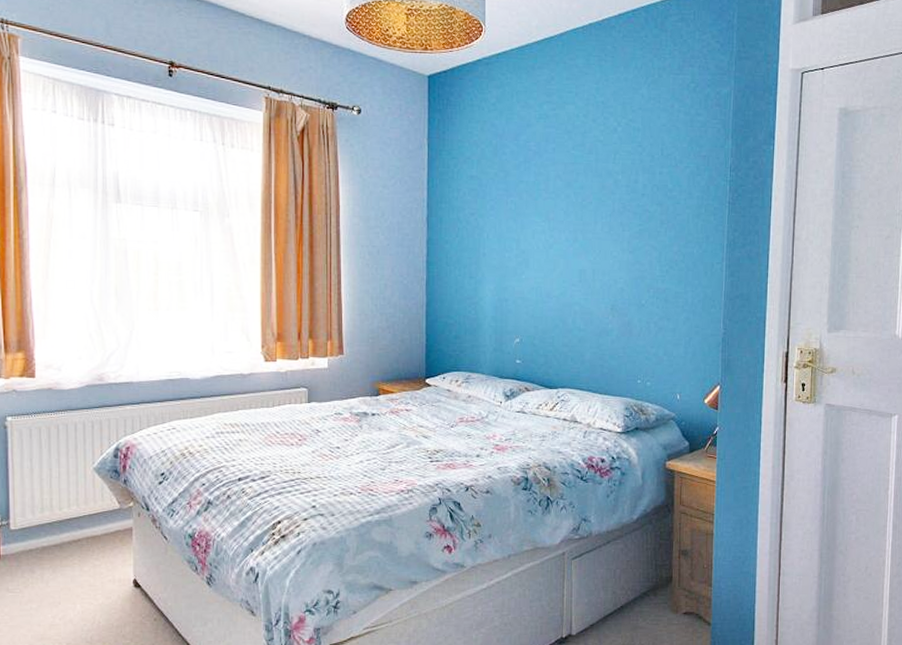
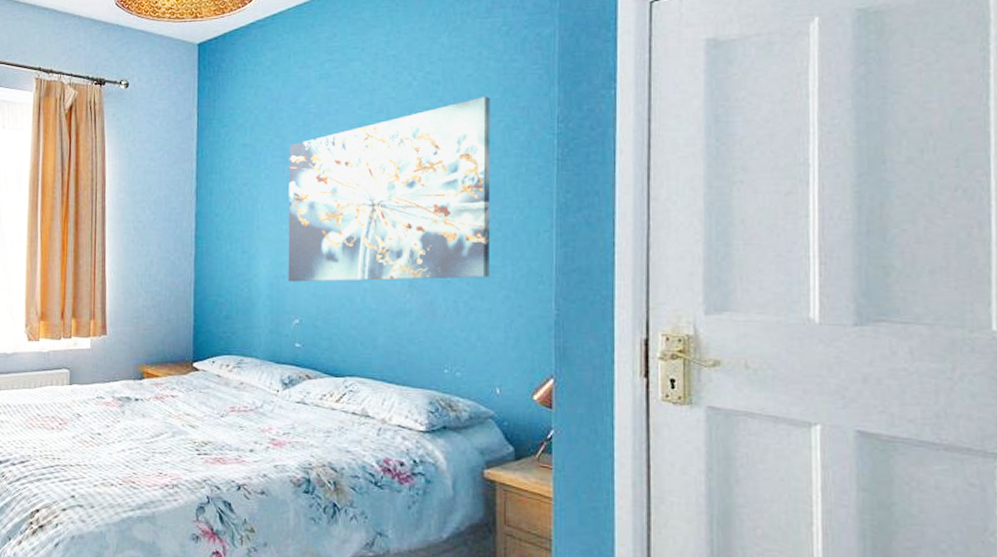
wall art: none [510,145,679,305] -> present [288,97,491,282]

